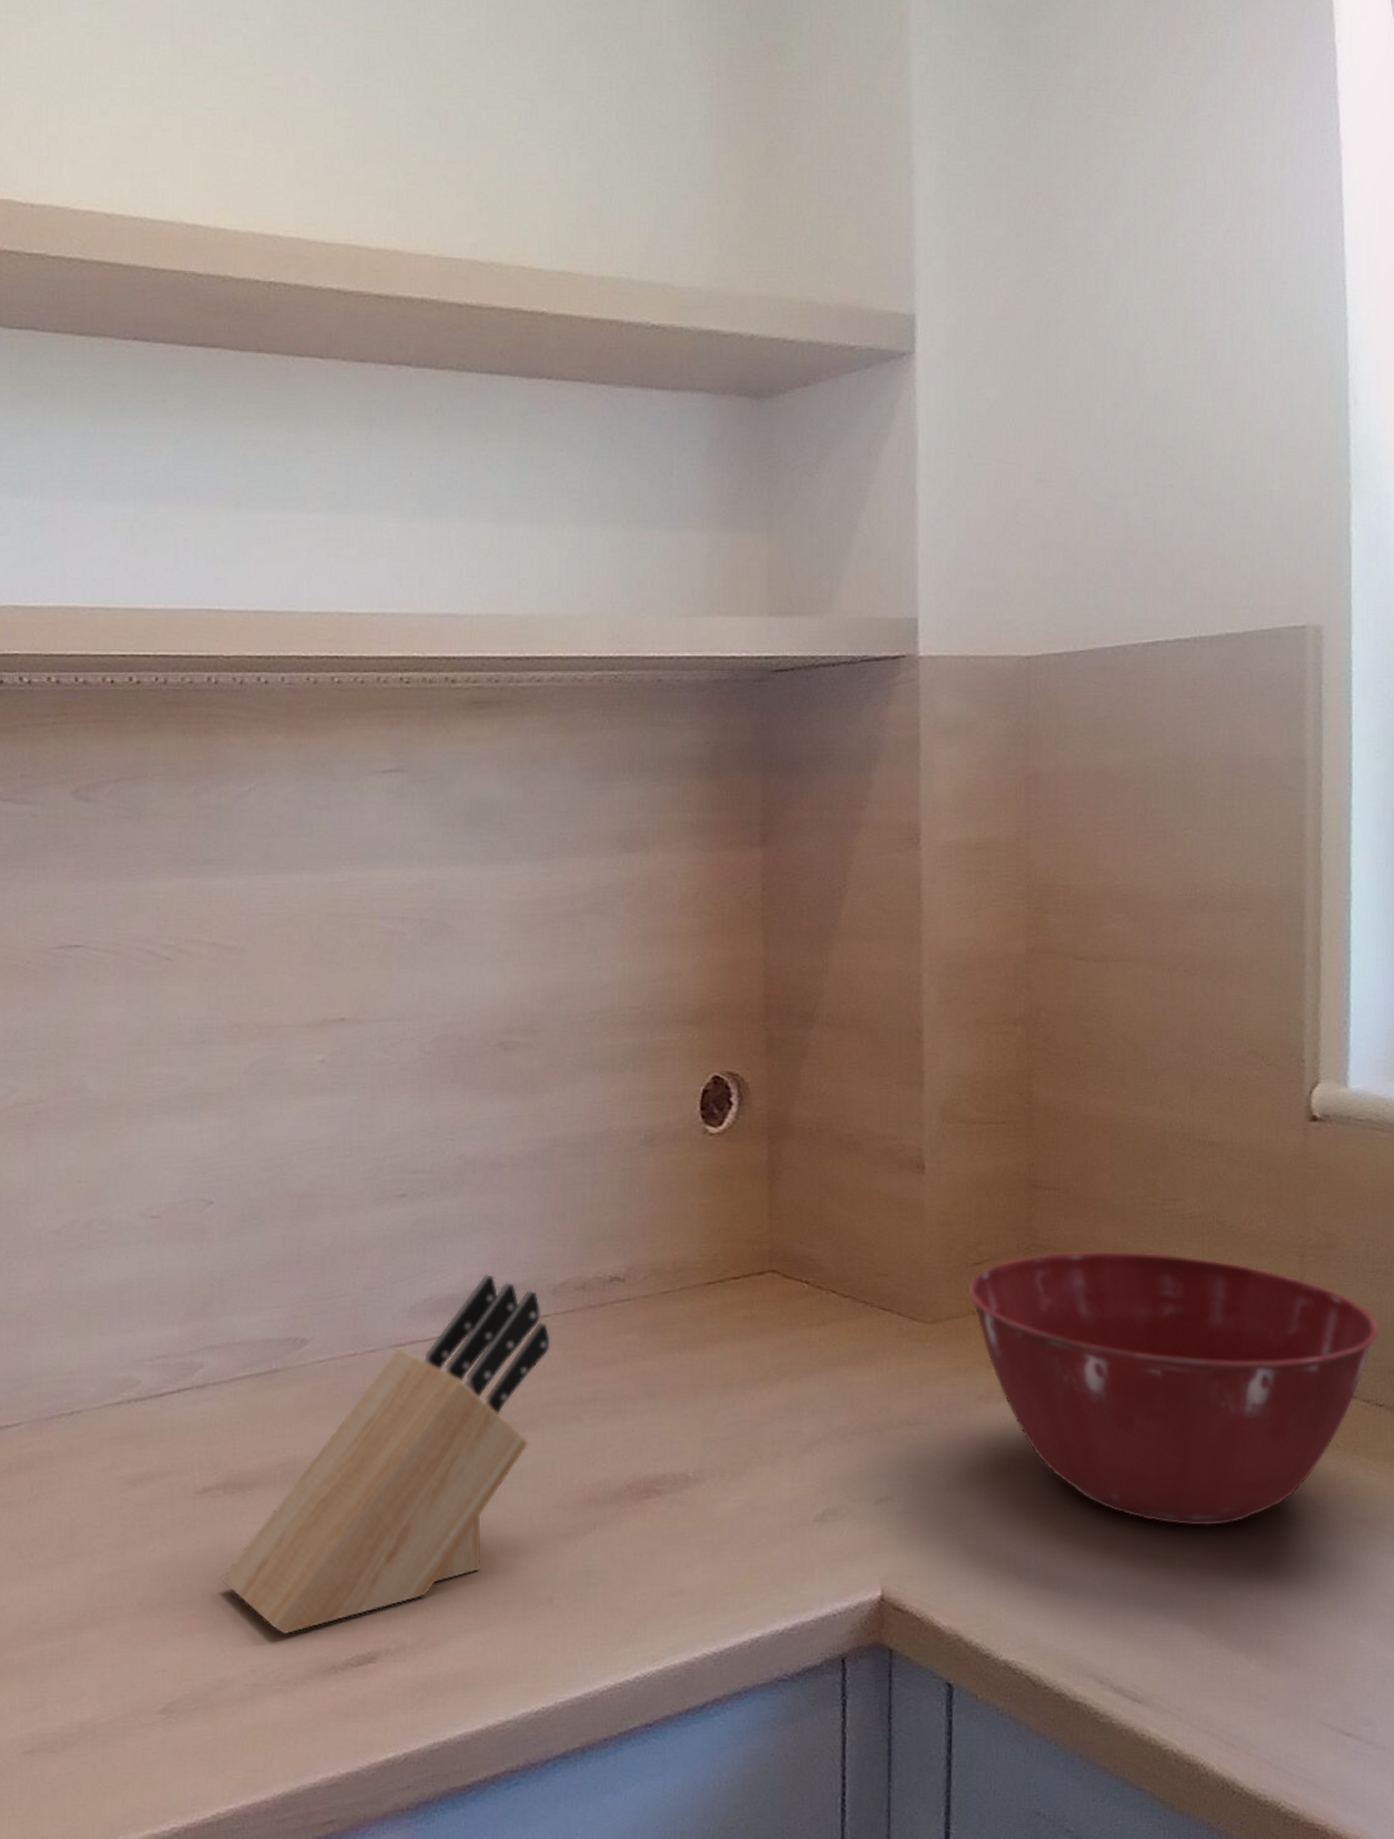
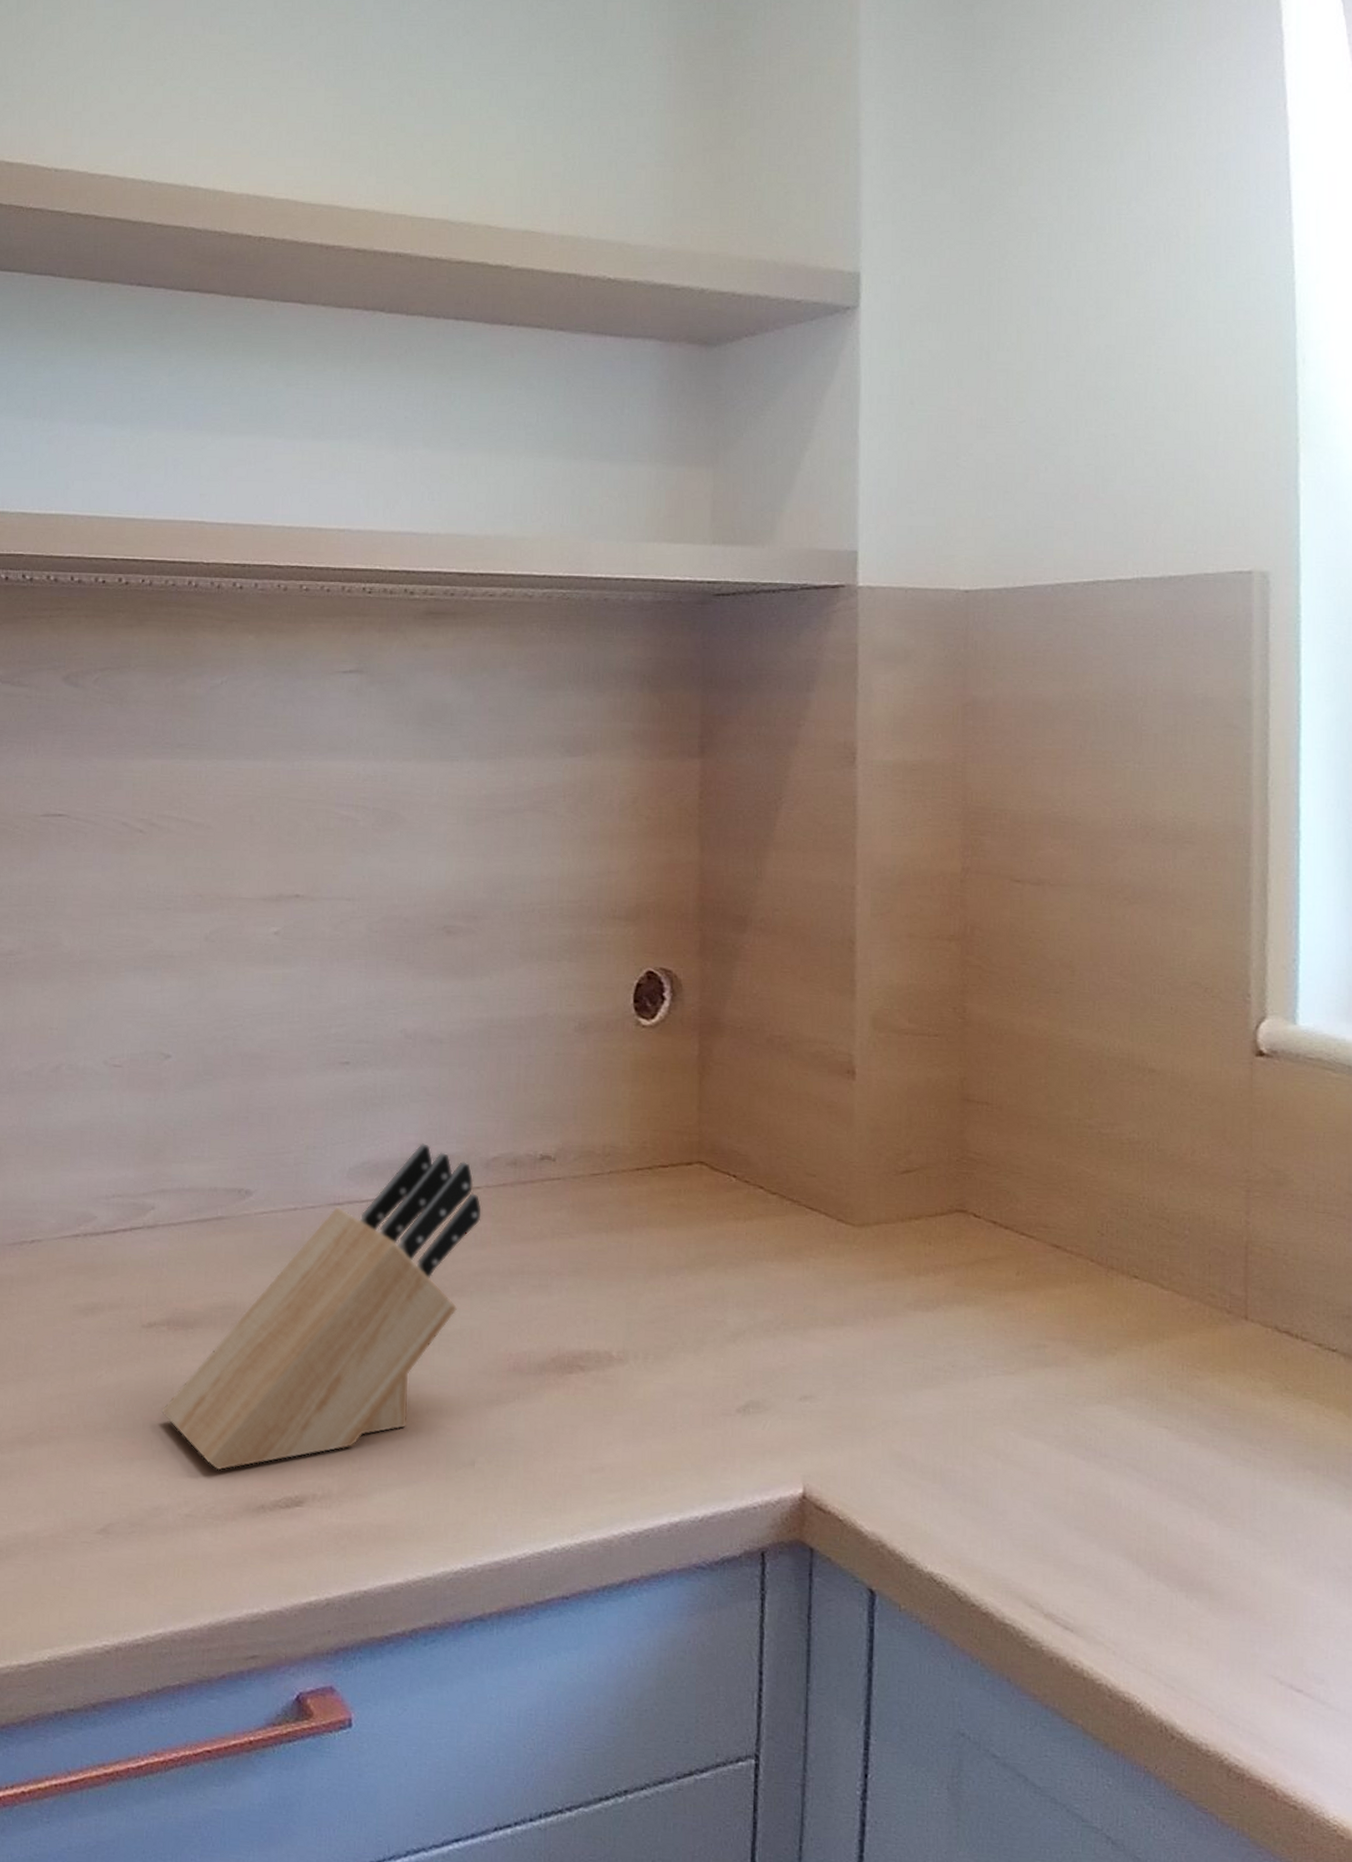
mixing bowl: present [968,1251,1380,1526] -> none [897,1167,1333,1458]

